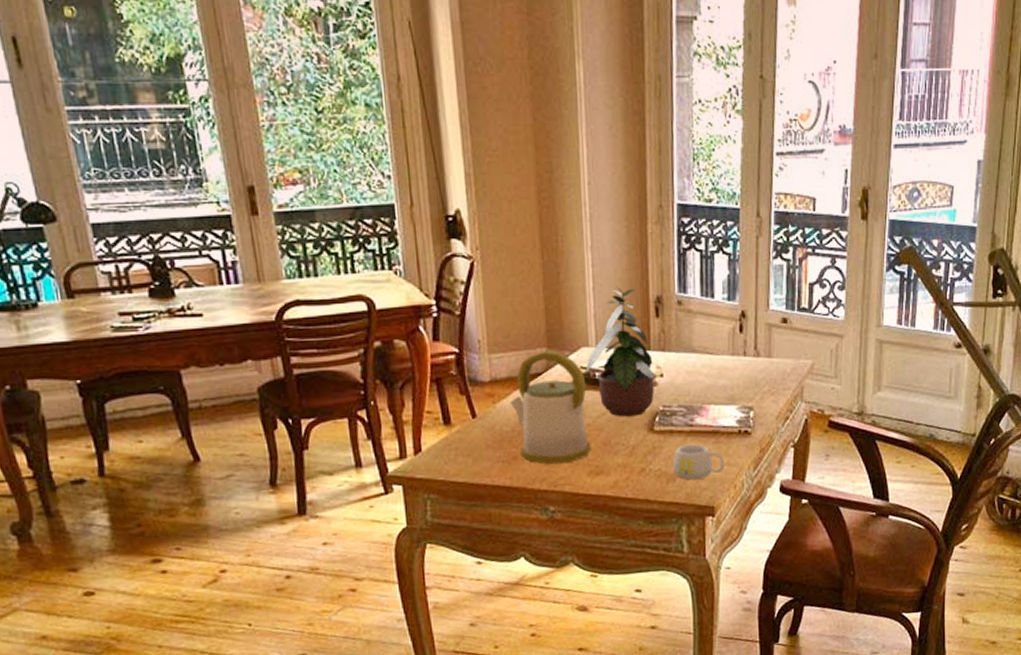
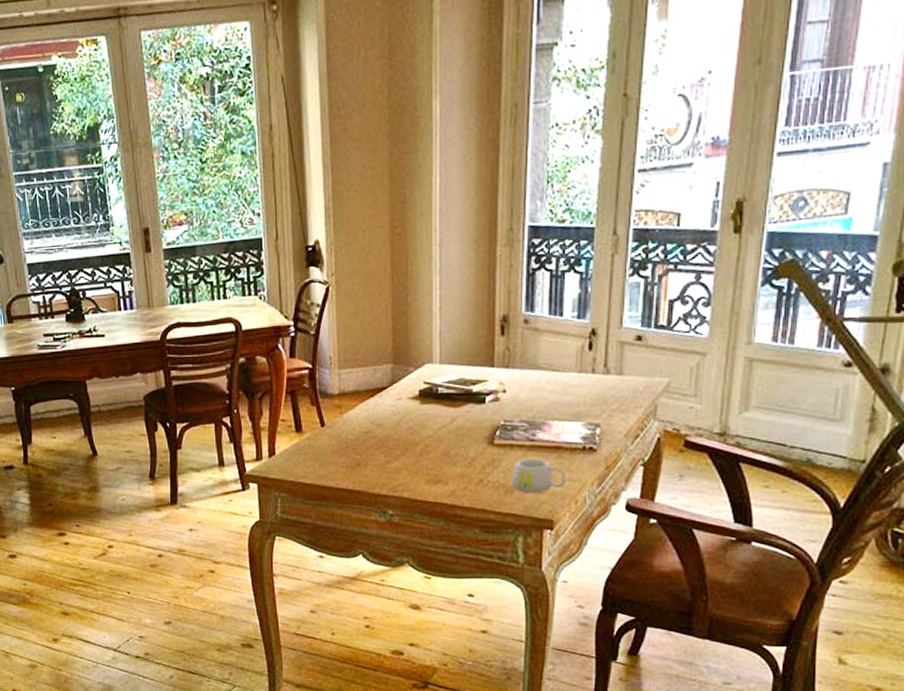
kettle: present [509,350,592,464] -> none [356,366,431,471]
potted plant: present [585,286,655,417] -> none [429,306,497,430]

